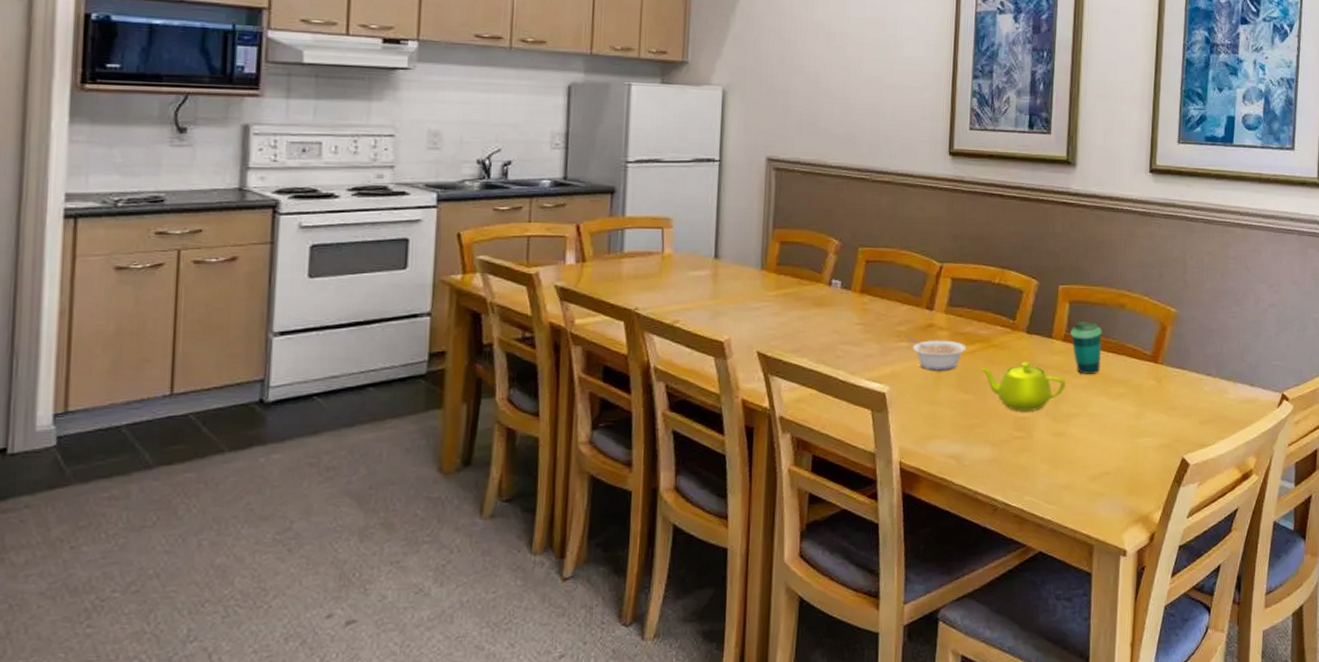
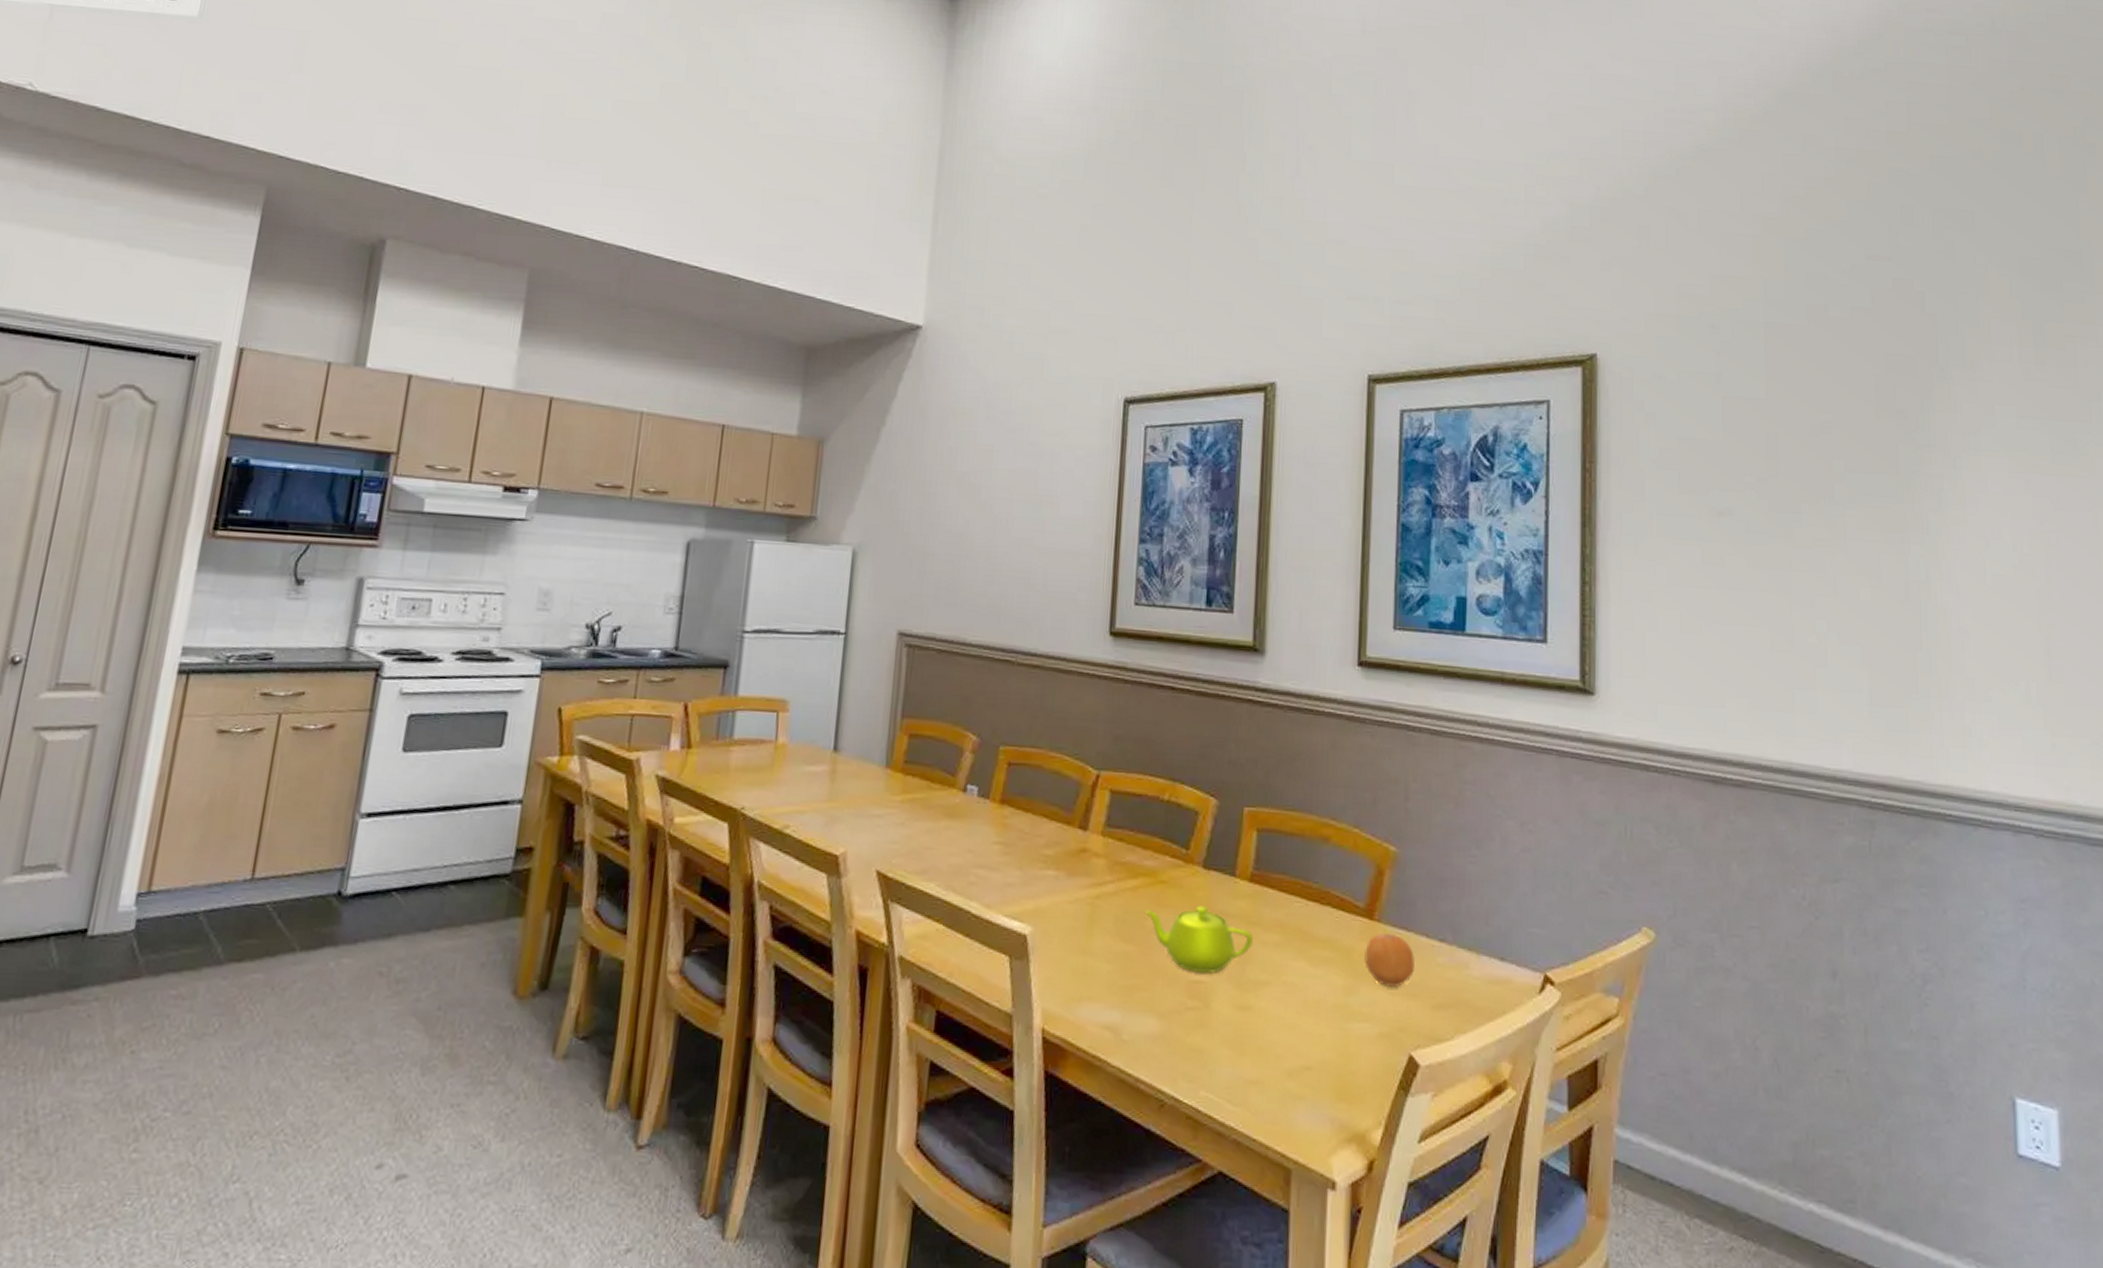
legume: present [907,336,967,372] -> none [1055,863,1128,912]
cup: present [1070,321,1102,374] -> none [1259,856,1300,929]
fruit: none [1150,372,1188,411] -> present [1364,932,1415,987]

